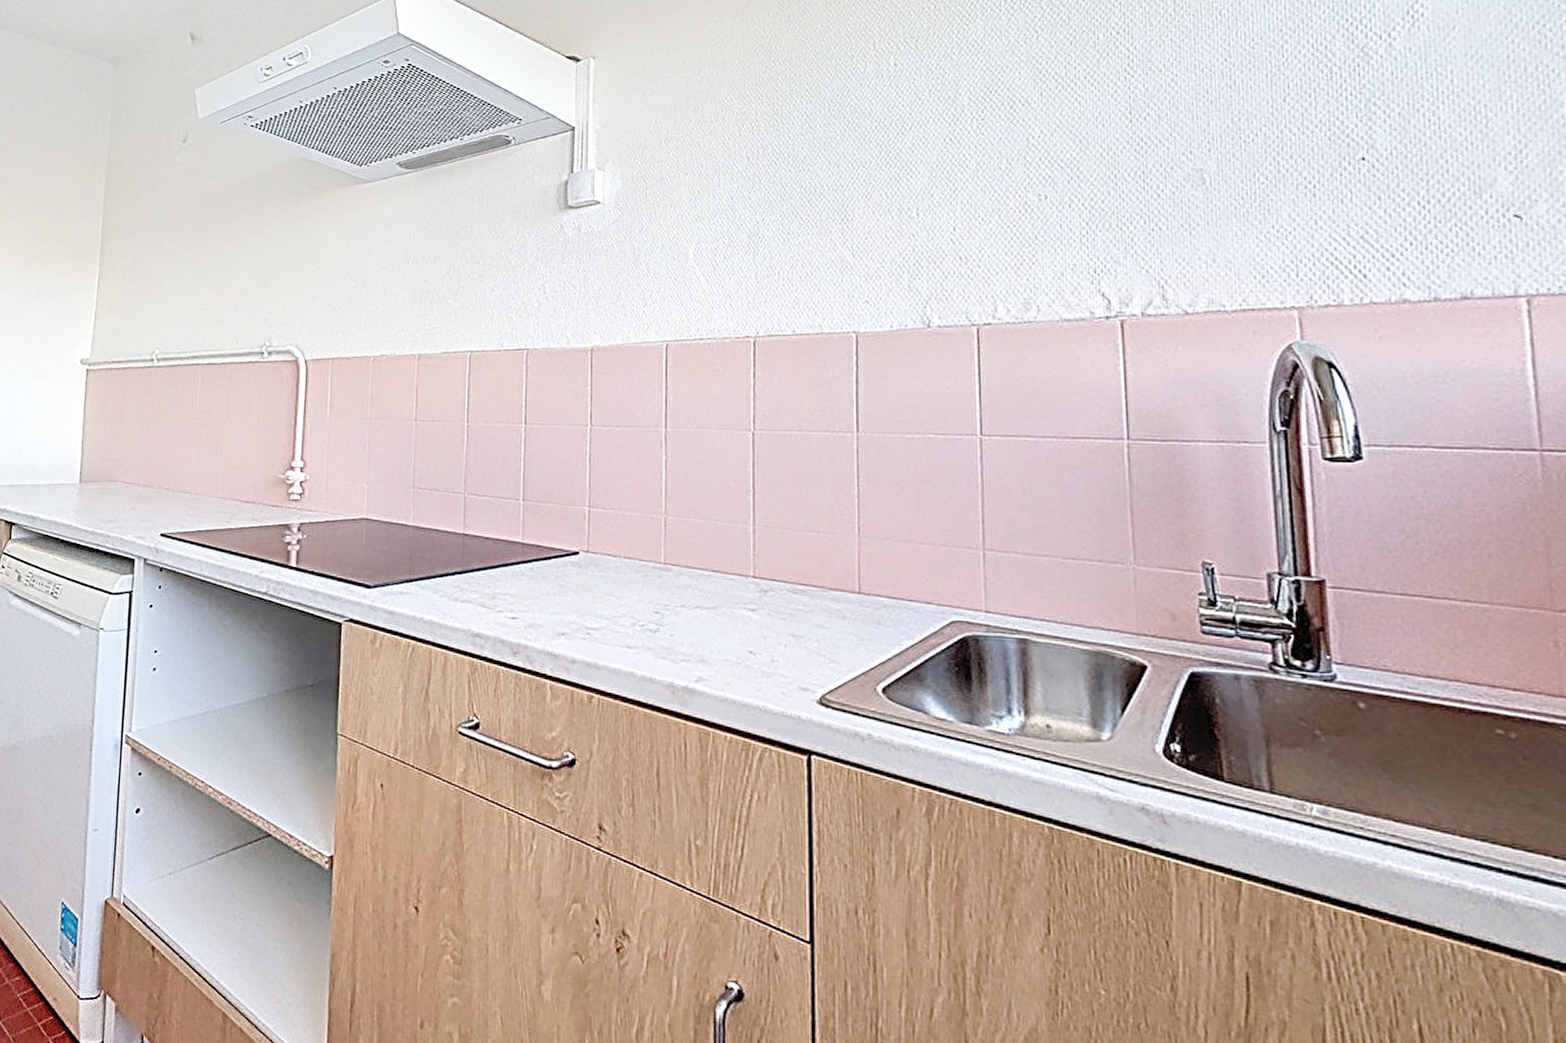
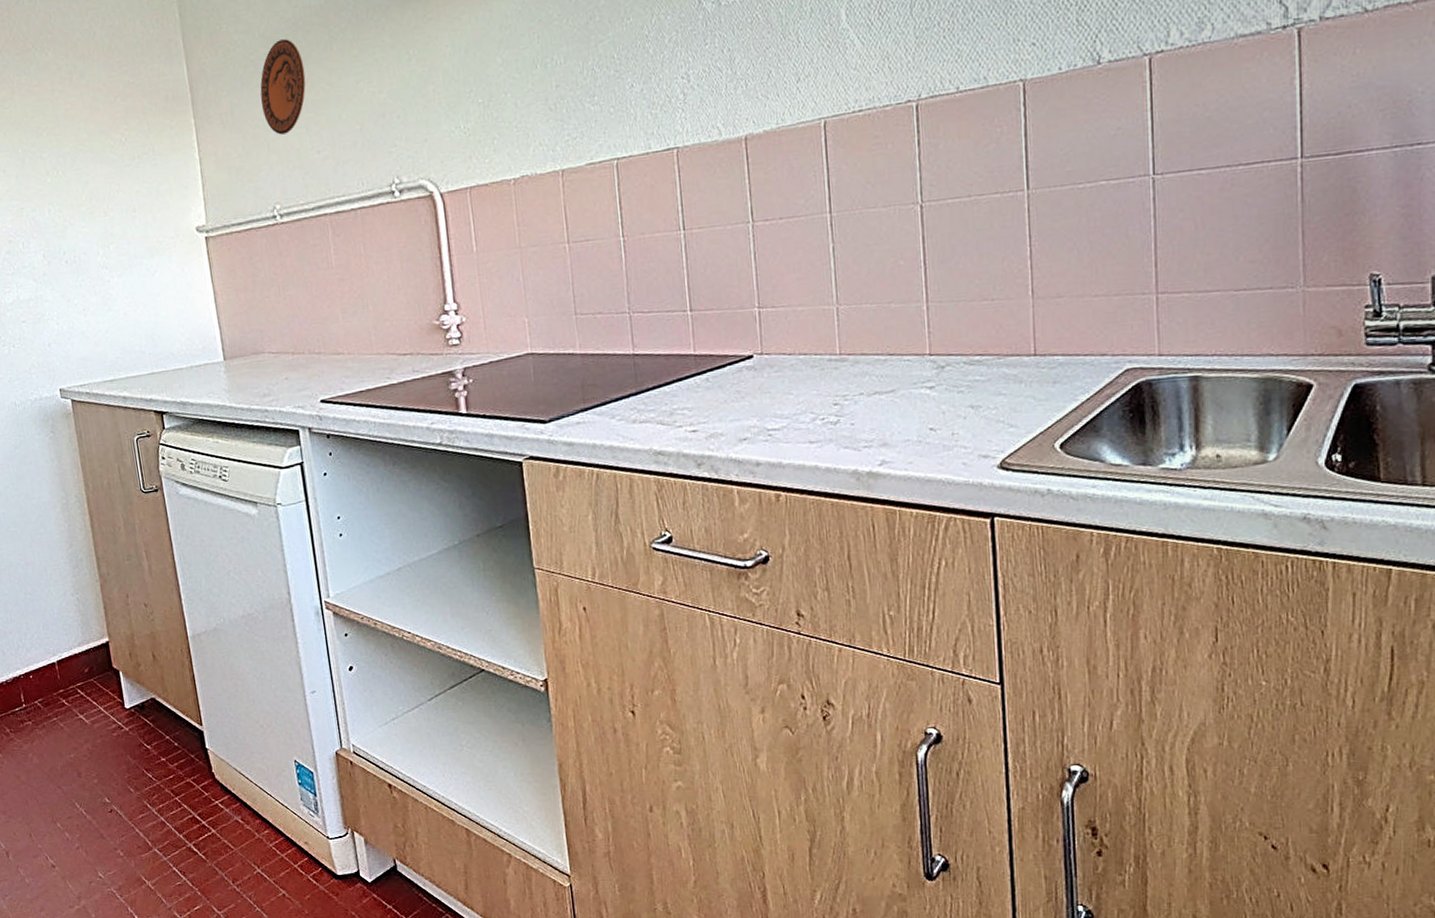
decorative plate: none [160,211,204,290] -> present [260,39,306,135]

